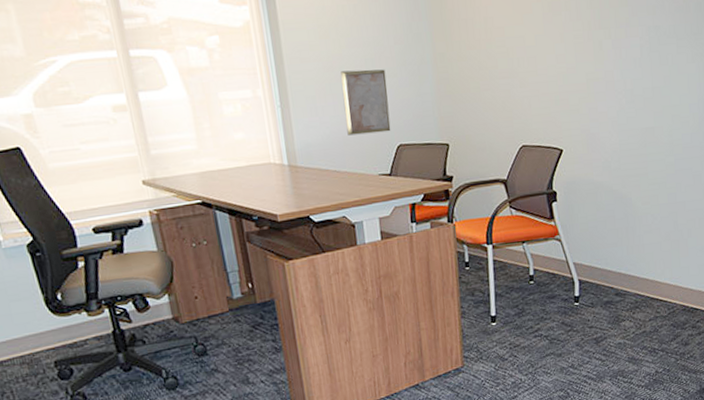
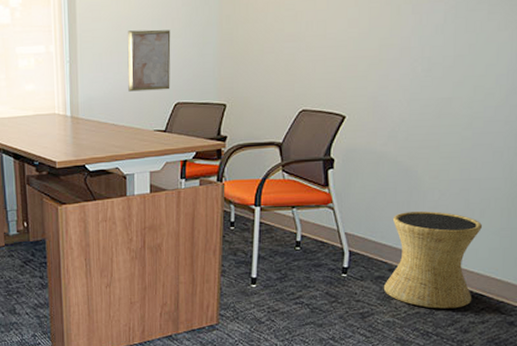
side table: none [612,235,690,326] -> present [383,211,482,309]

